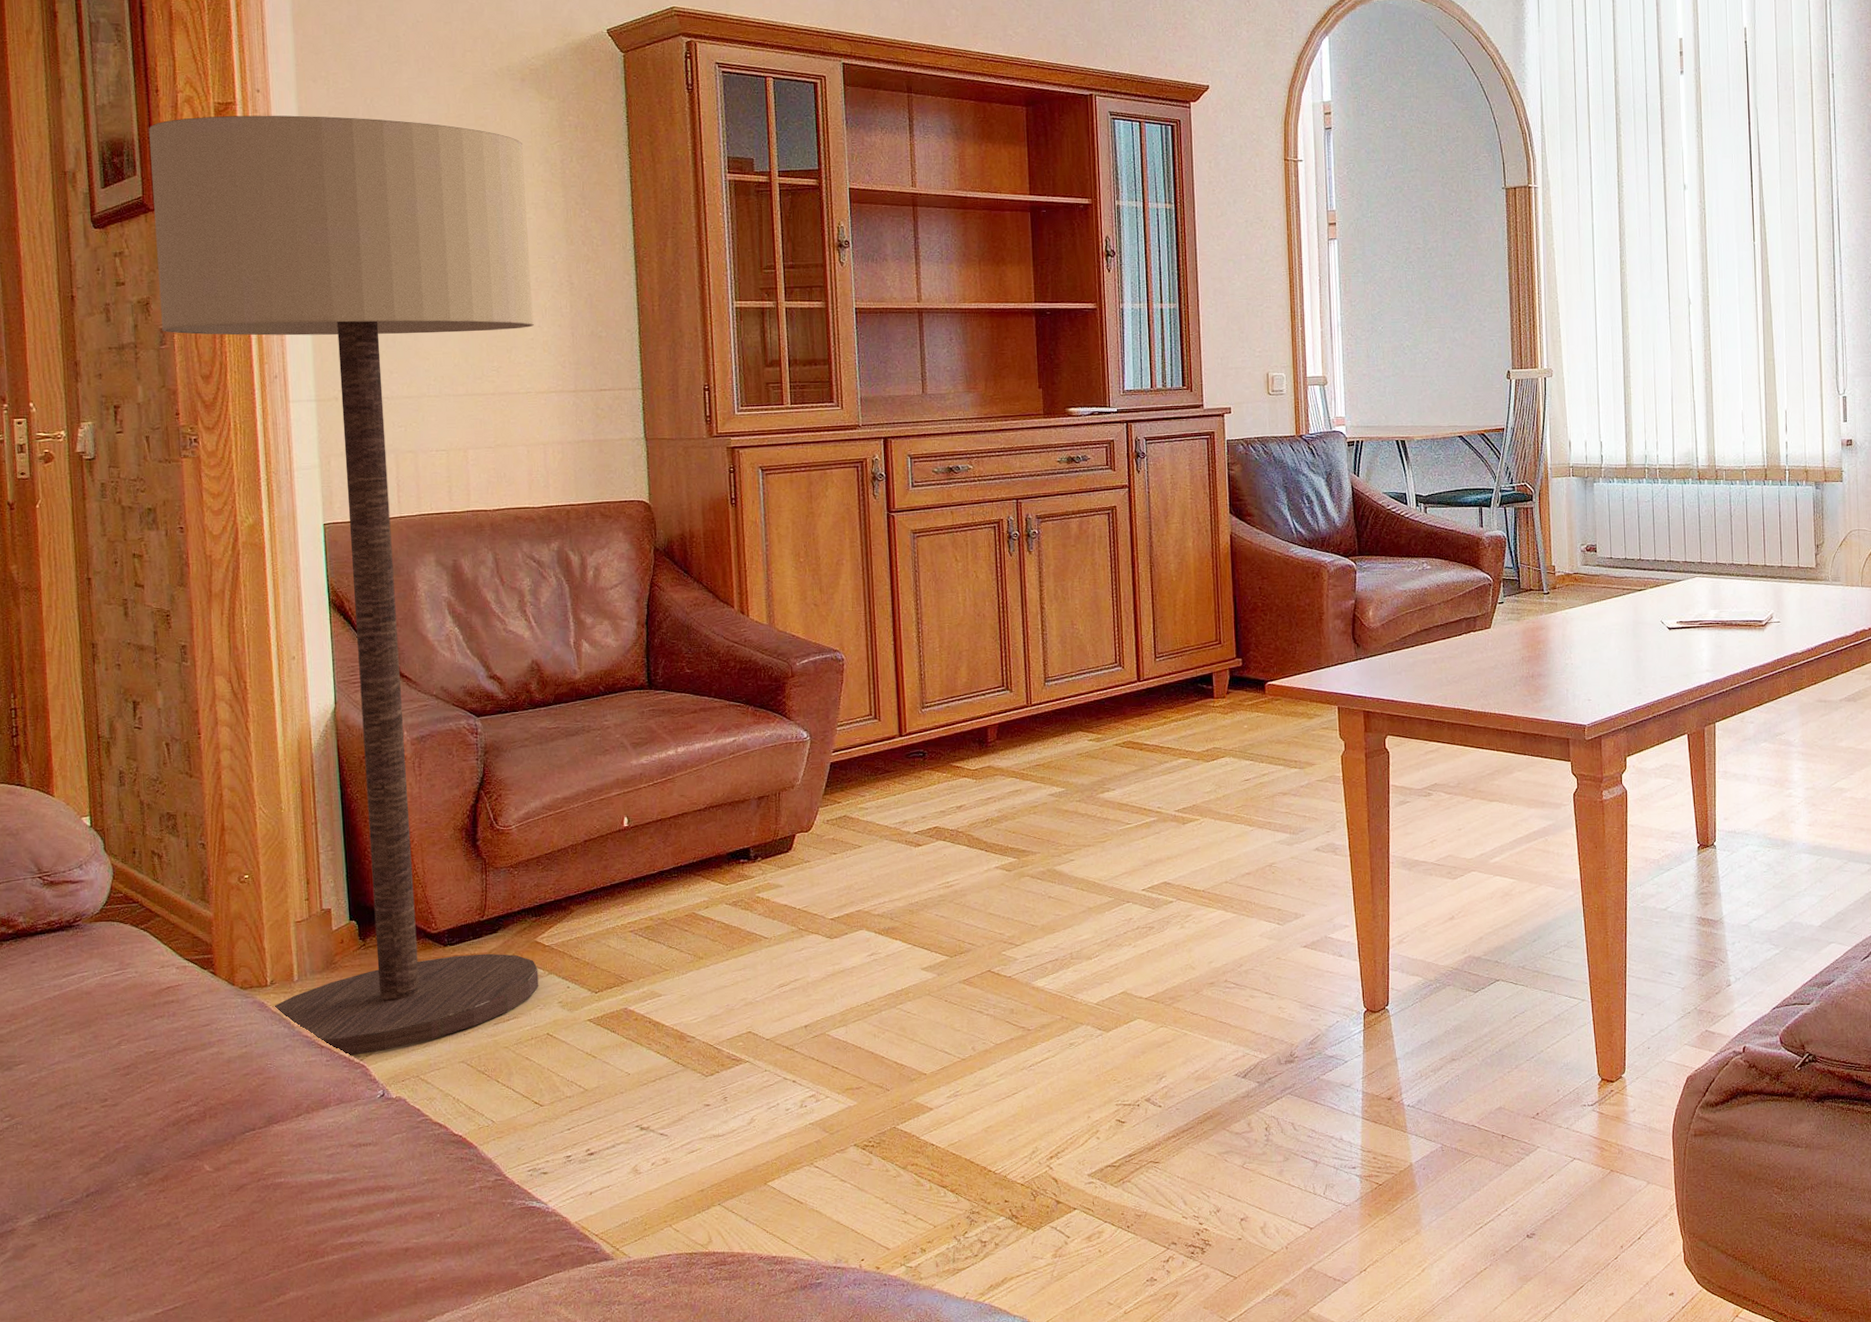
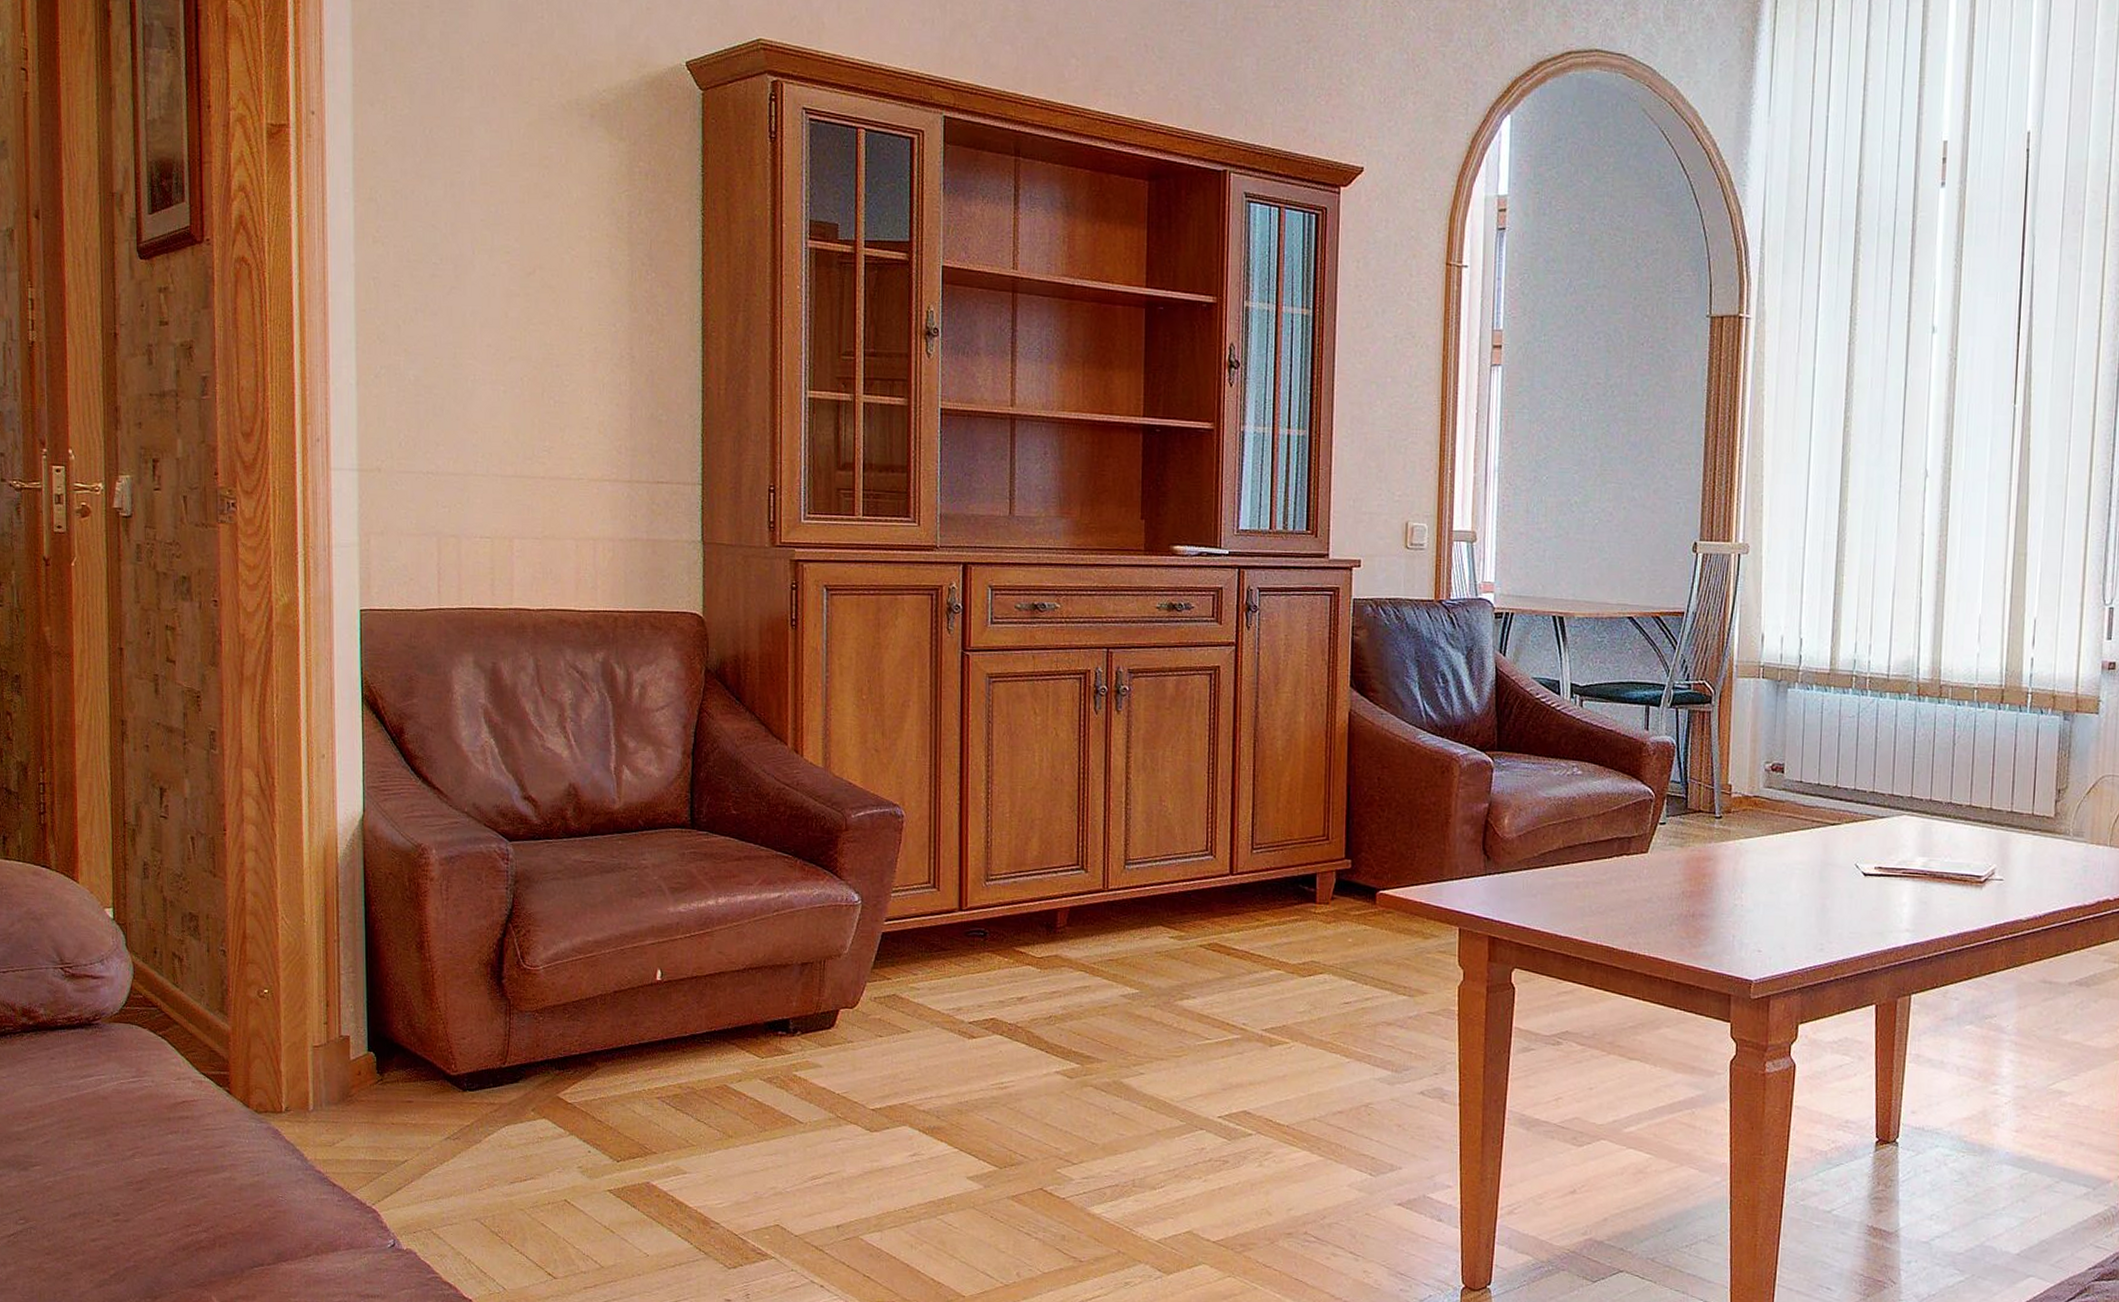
floor lamp: present [148,115,539,1057] -> none [198,139,590,1199]

